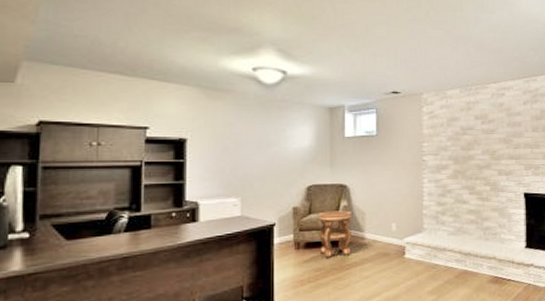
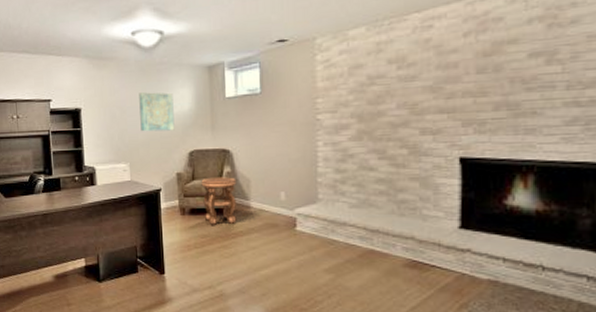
wall art: none [256,127,293,166] -> present [139,92,175,132]

